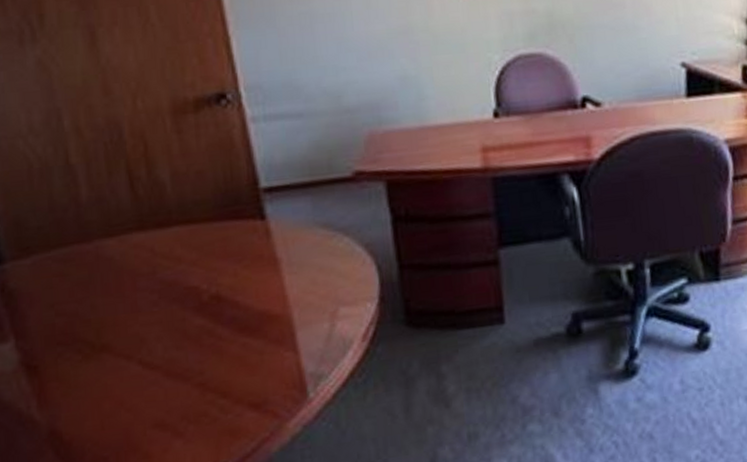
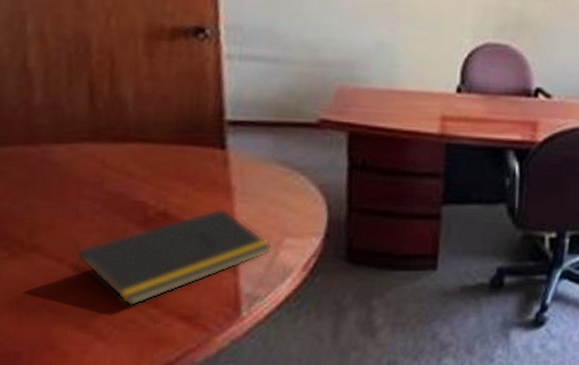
notepad: none [142,282,329,399] -> present [76,208,273,307]

